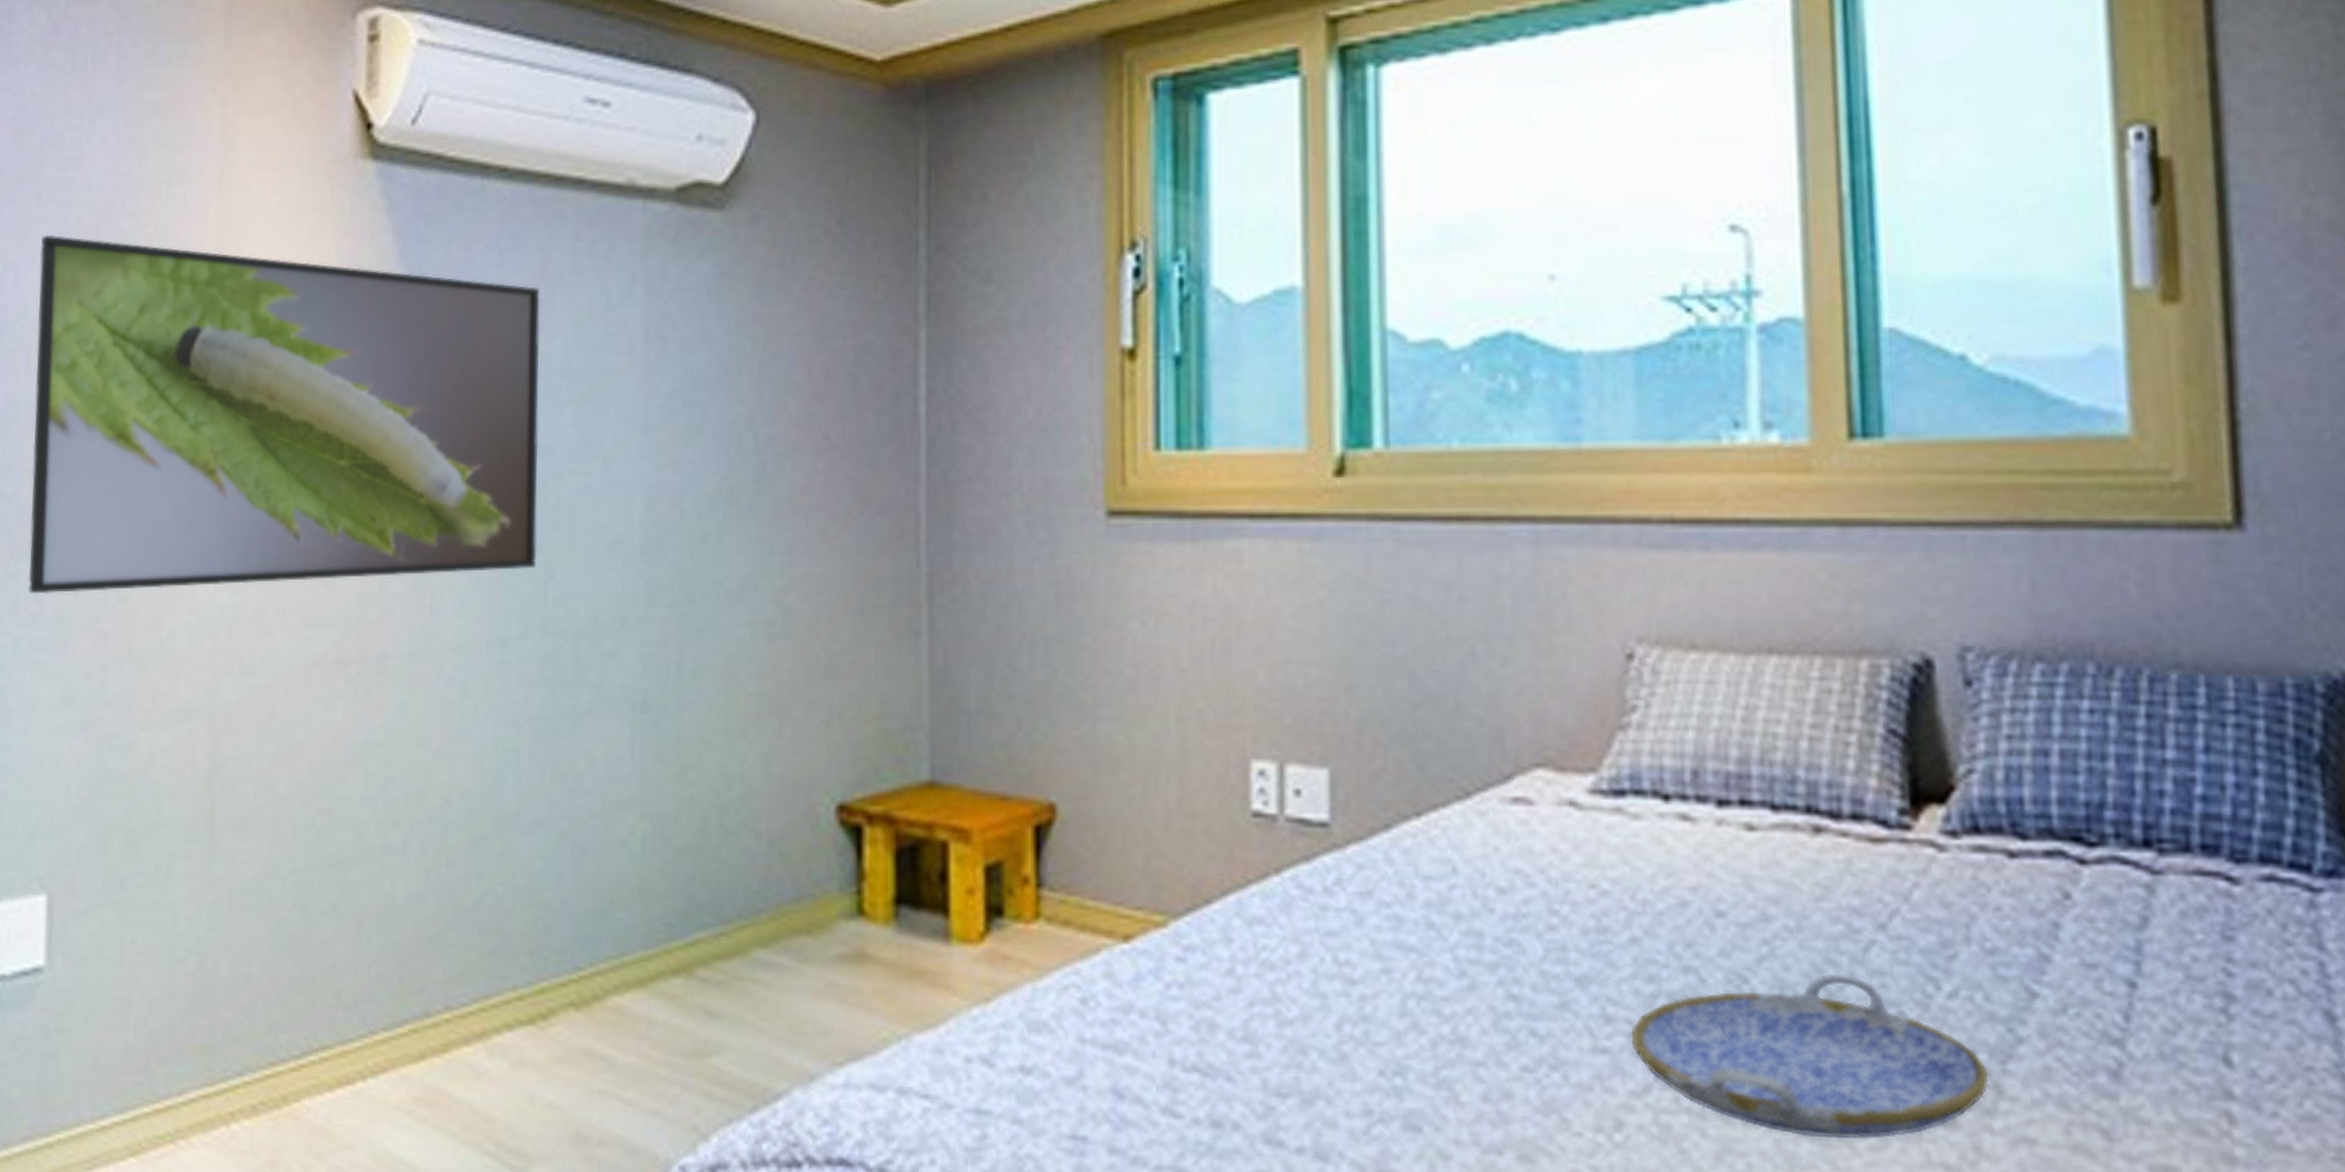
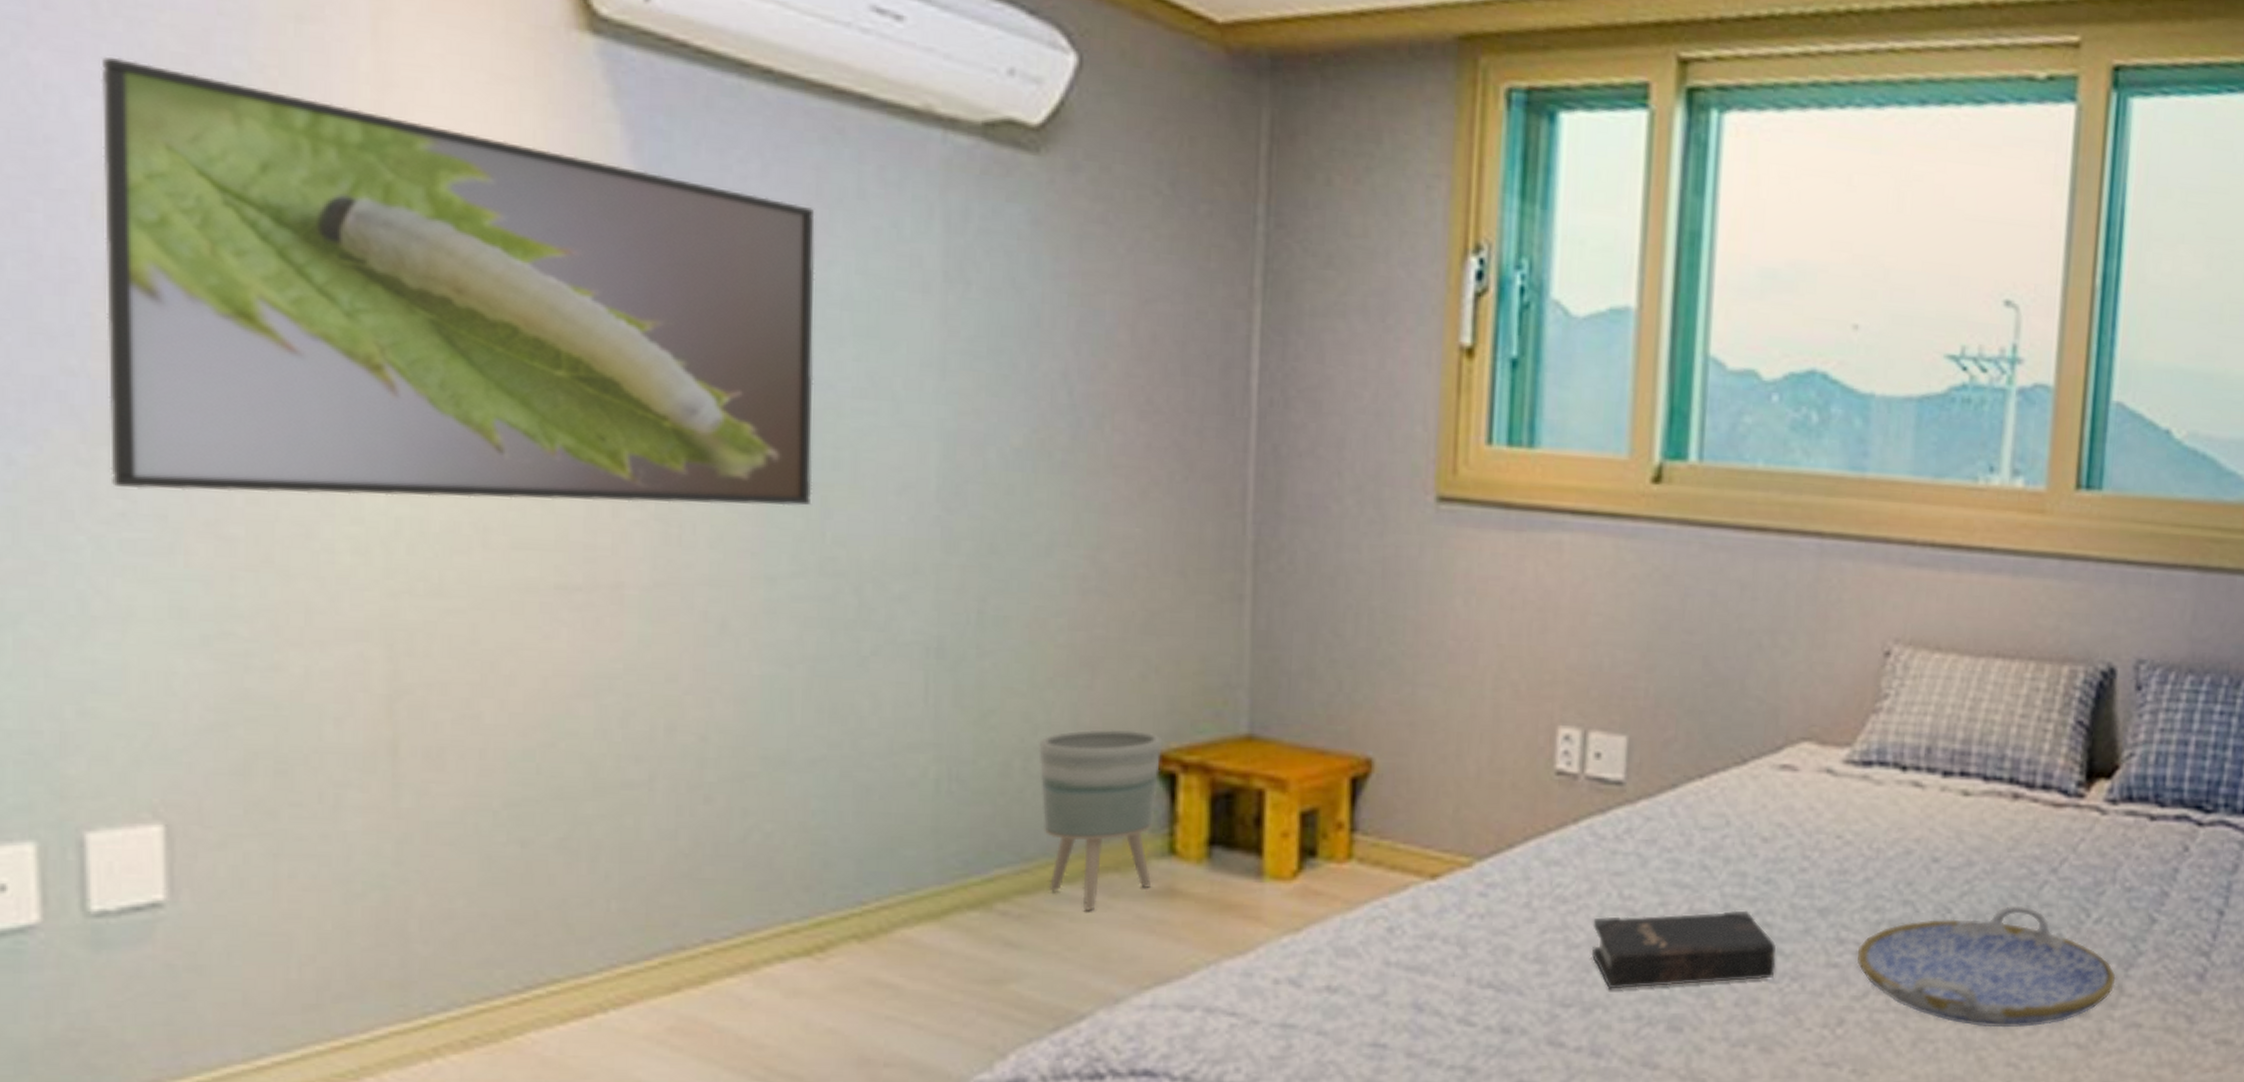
planter: none [732,779,847,977] -> present [1037,729,1161,911]
hardback book: none [1306,979,1529,1077] -> present [1591,910,1777,990]

